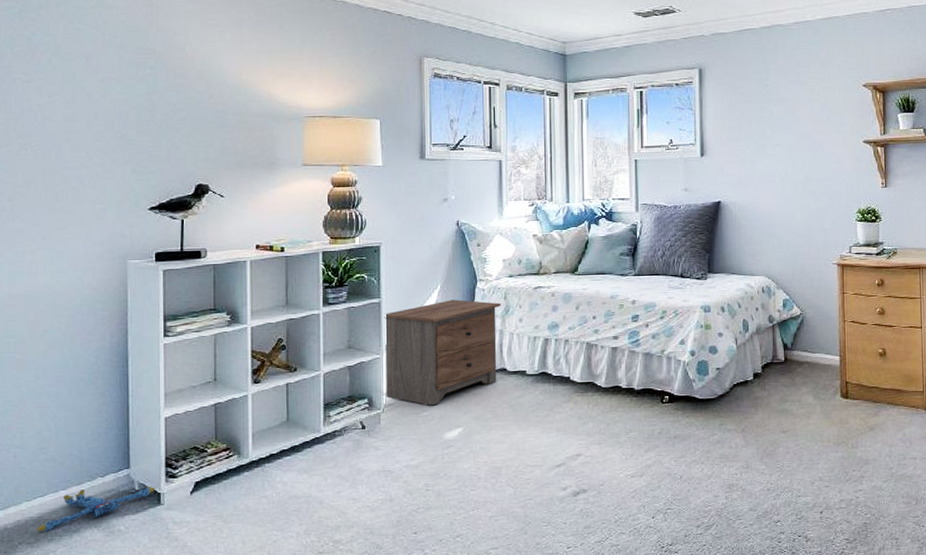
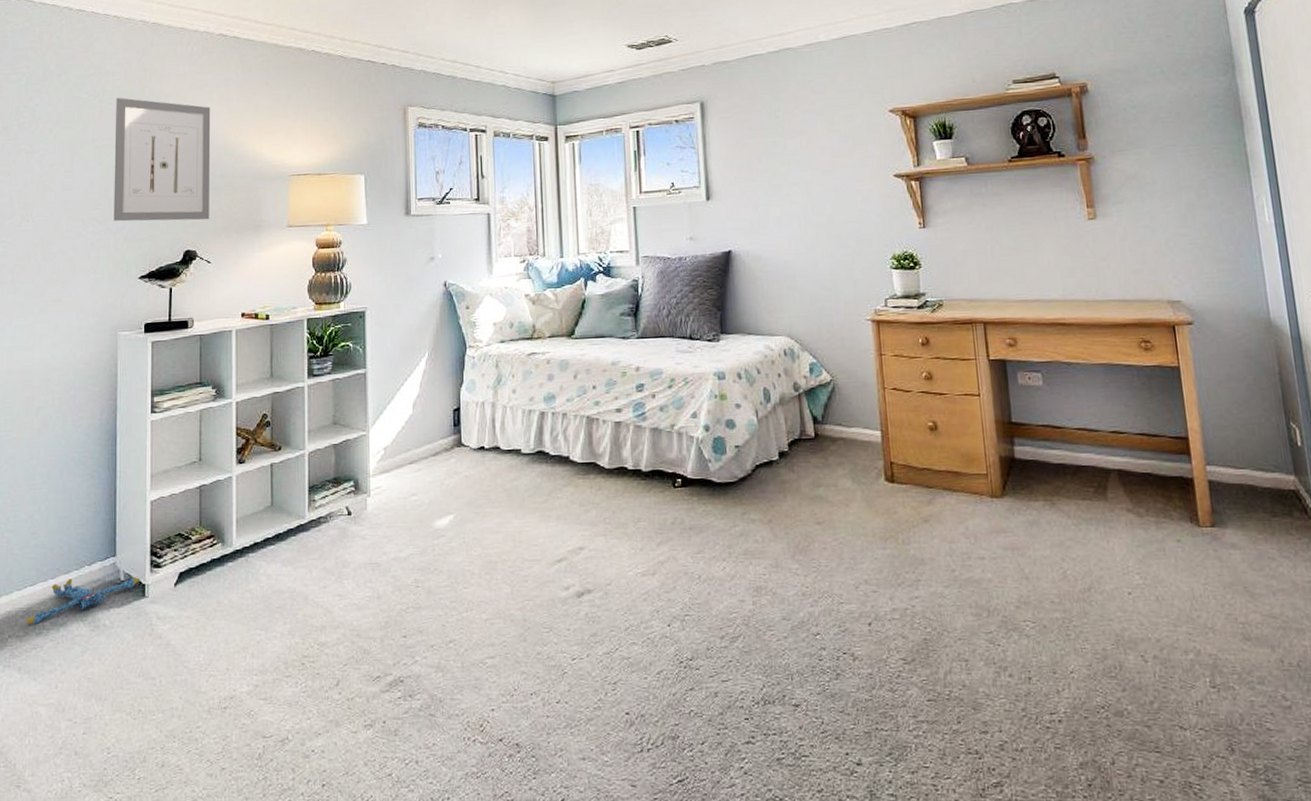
wall art: none [119,32,223,156] -> present [113,98,211,222]
nightstand: present [384,300,501,406] -> none [370,369,492,489]

